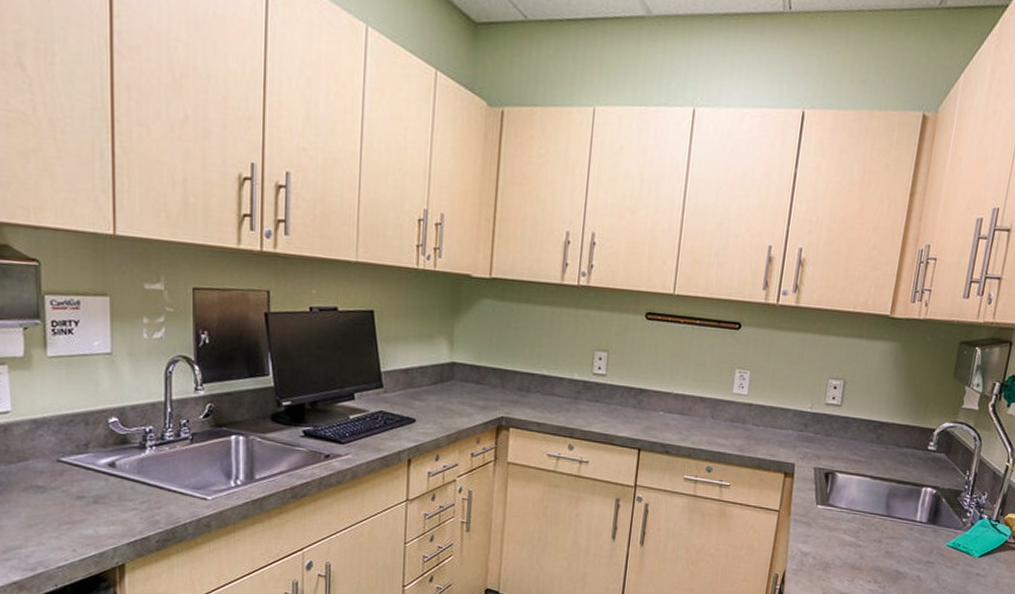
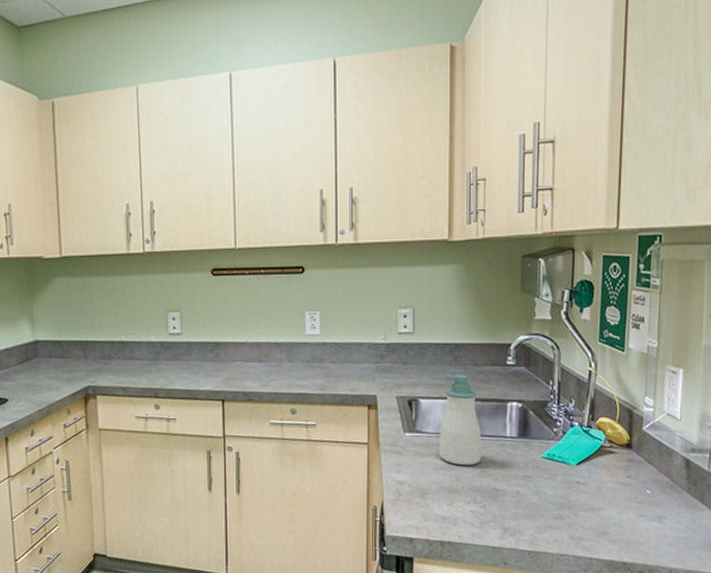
soap bottle: none [848,453,895,545] -> present [439,375,482,466]

